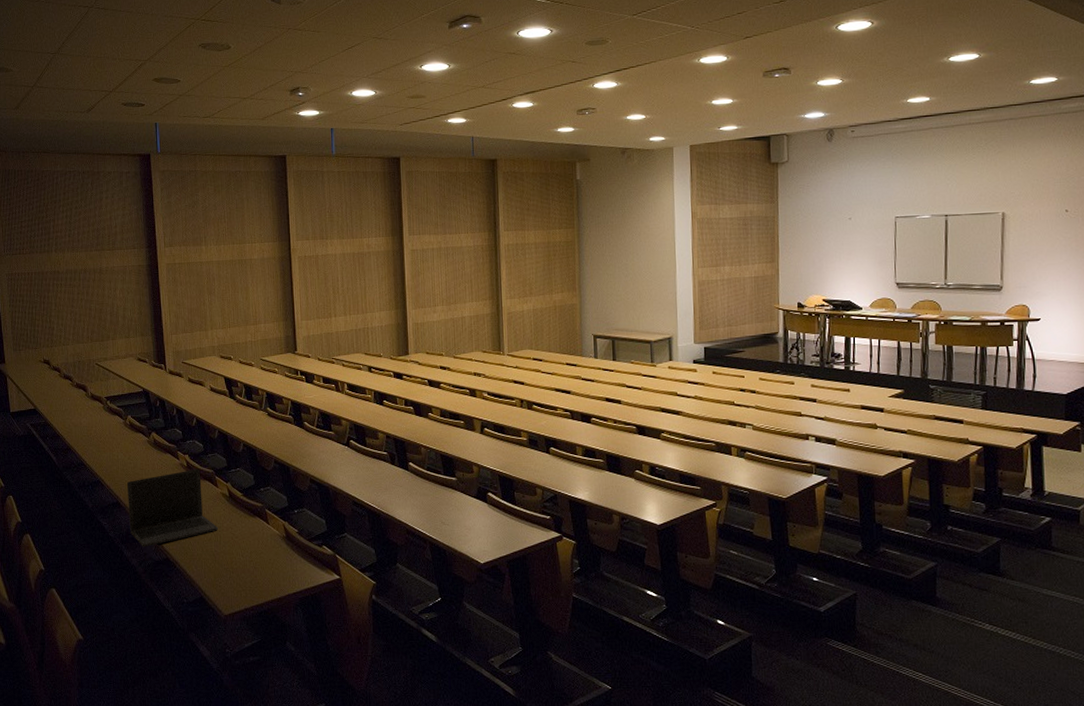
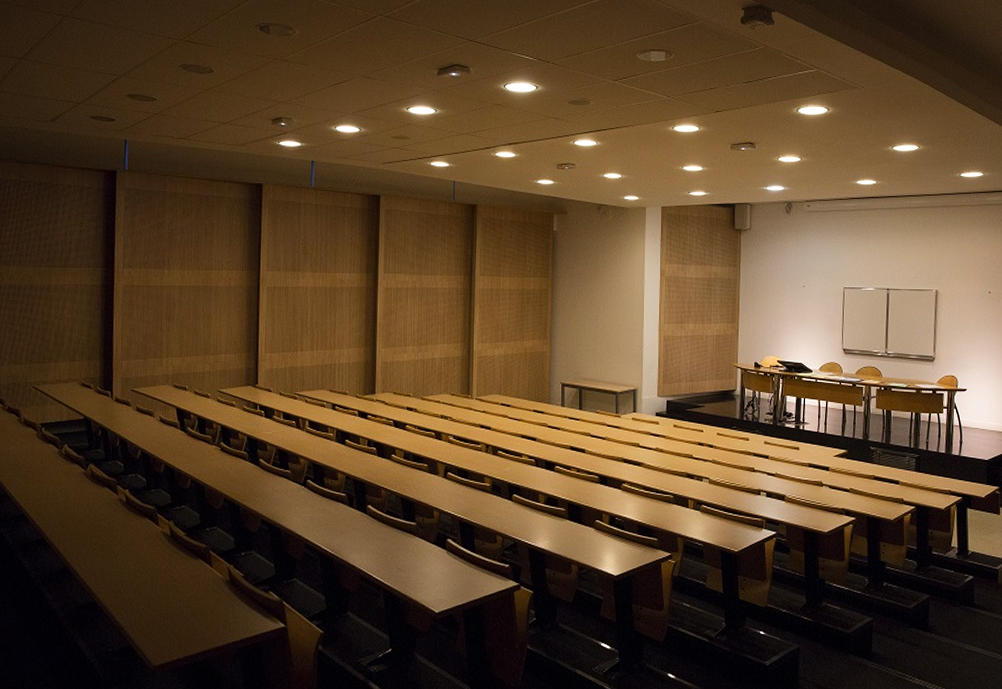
laptop: present [127,468,218,547] -> none [54,504,155,590]

